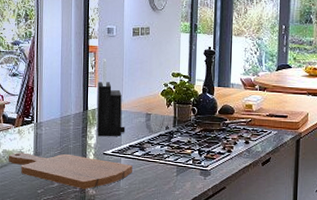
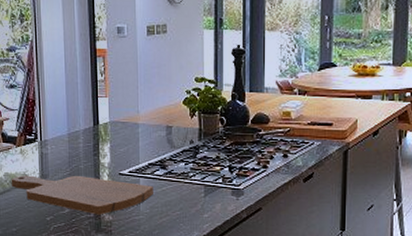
knife block: present [97,58,126,137] -> none [108,62,143,155]

